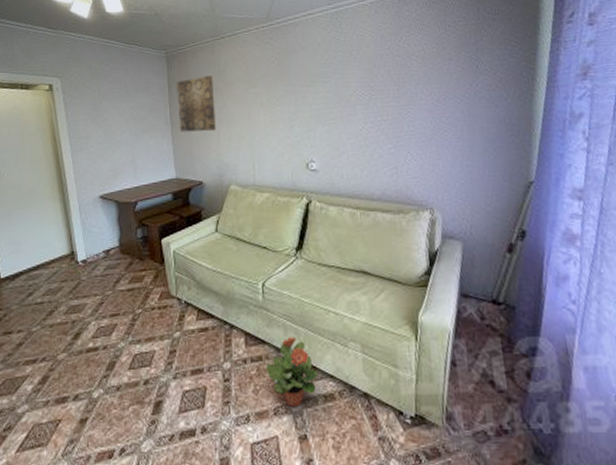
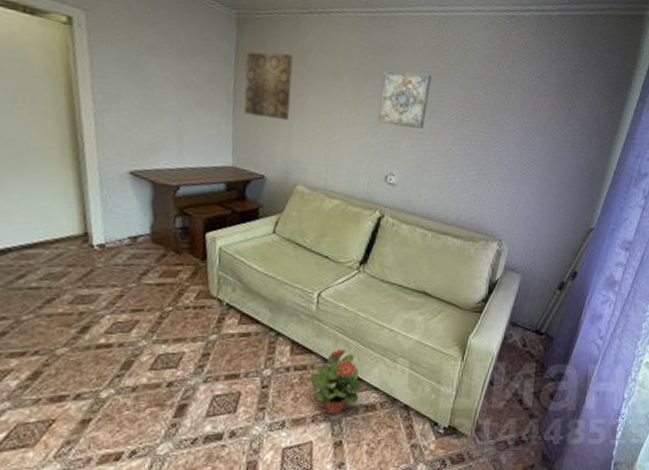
wall art: none [290,64,335,118] -> present [378,71,432,129]

